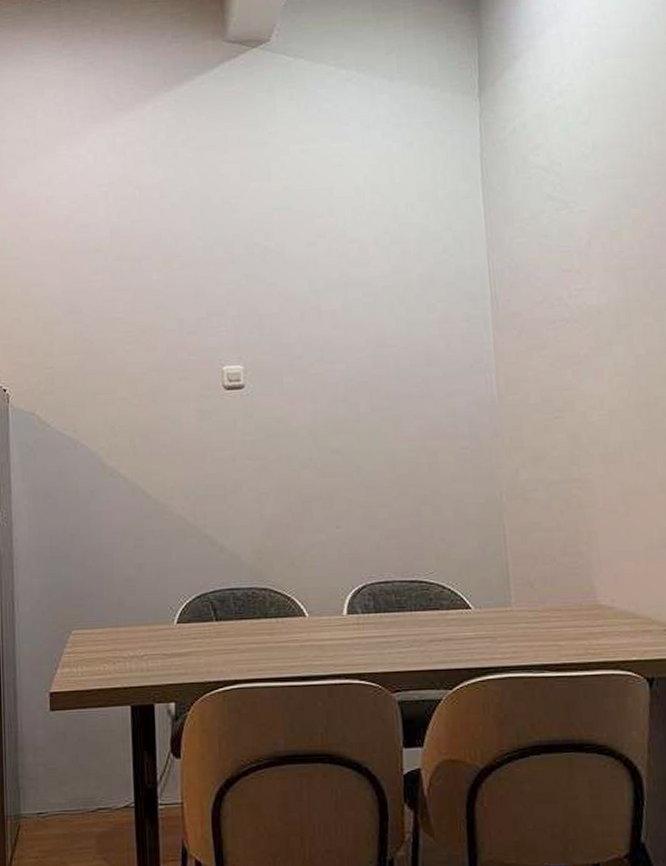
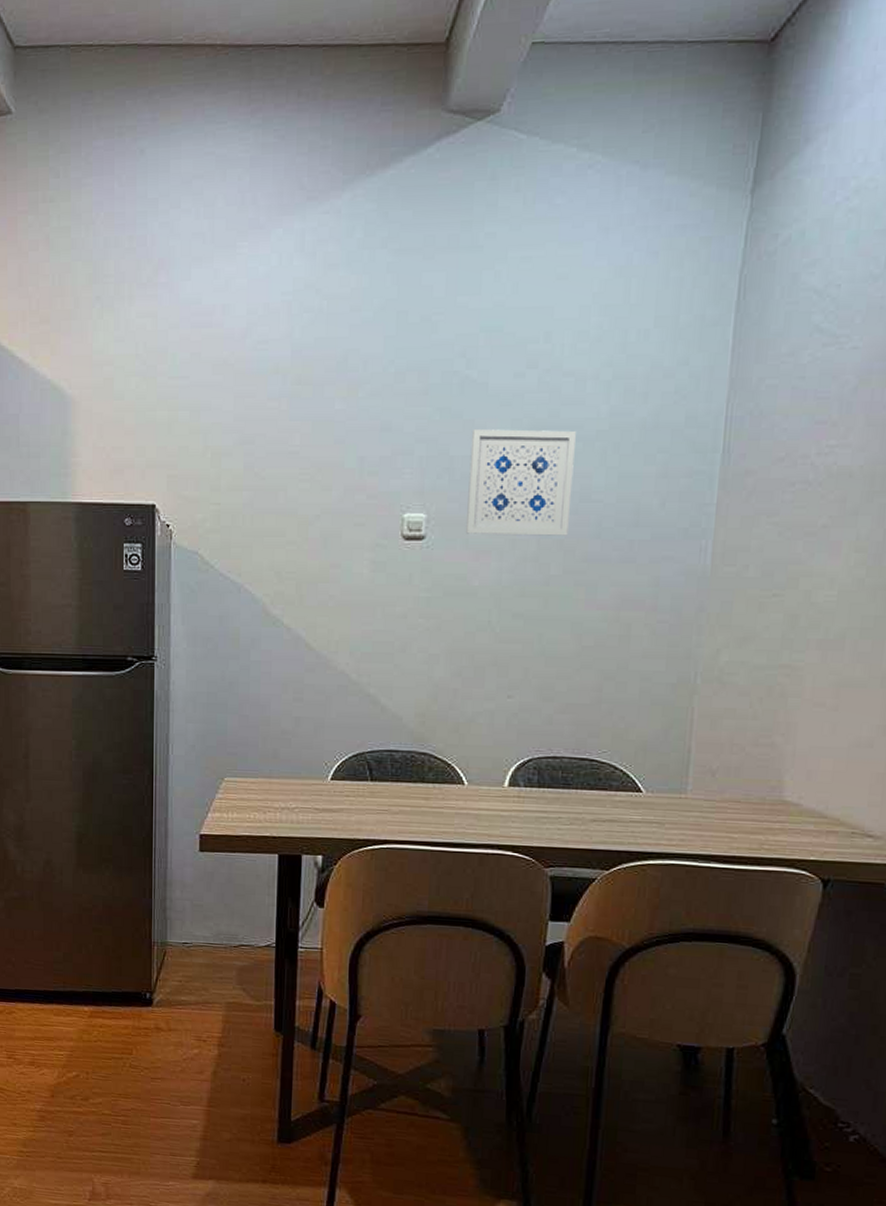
wall art: none [275,287,370,381] -> present [465,429,576,536]

